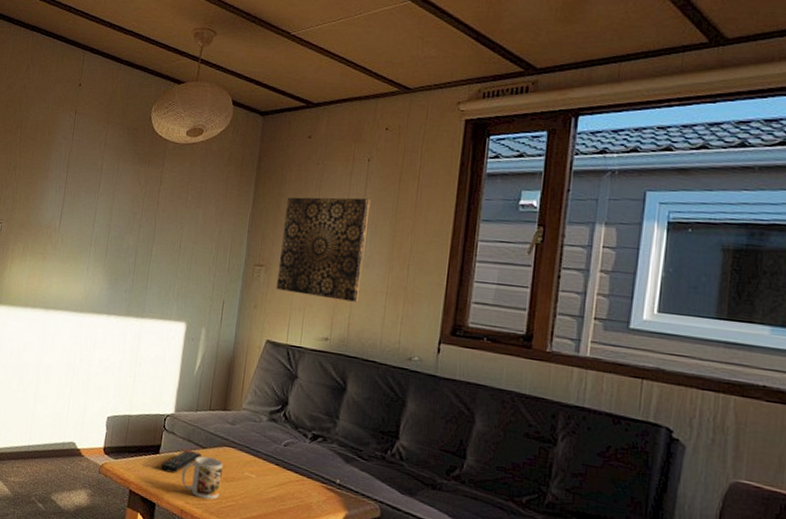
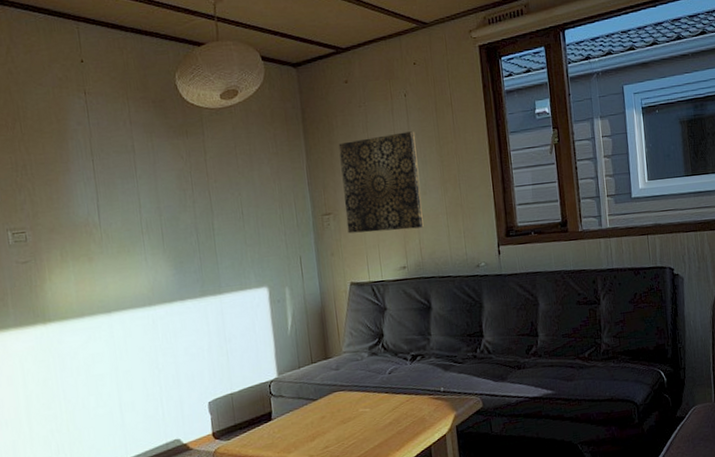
remote control: present [160,449,202,473] -> none [276,406,315,435]
mug: present [181,456,223,500] -> none [299,406,341,447]

